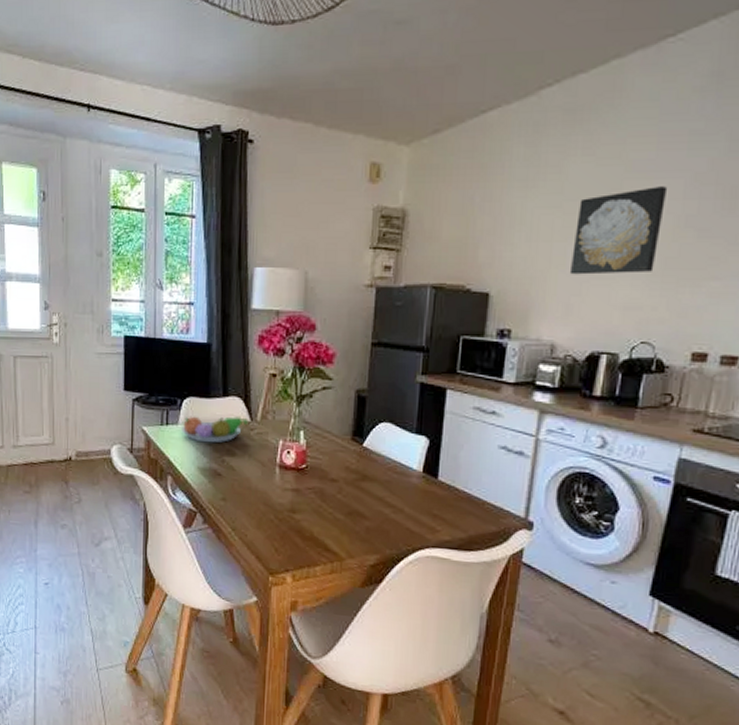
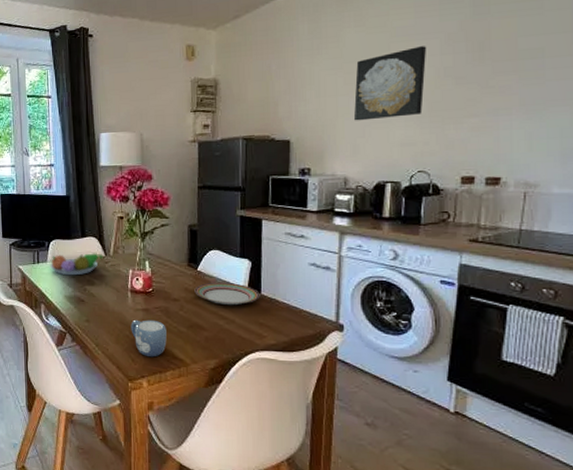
mug: none [276,501,320,548] -> present [131,319,167,358]
plate: none [357,461,437,492] -> present [194,282,260,306]

